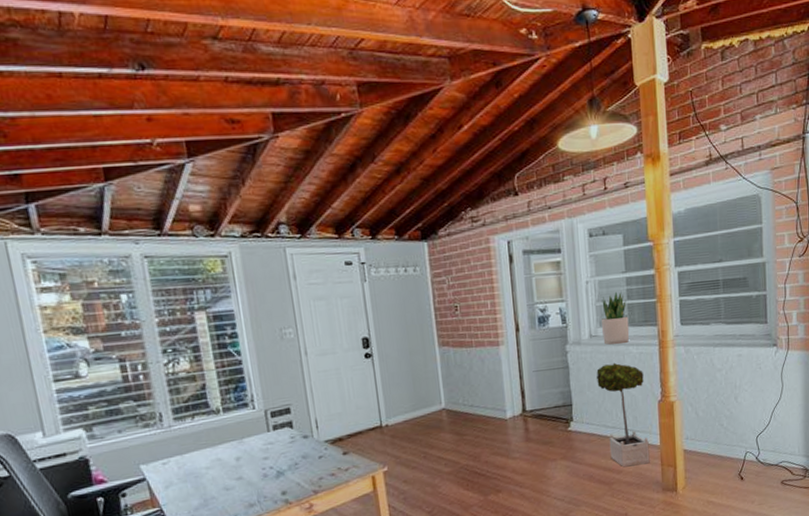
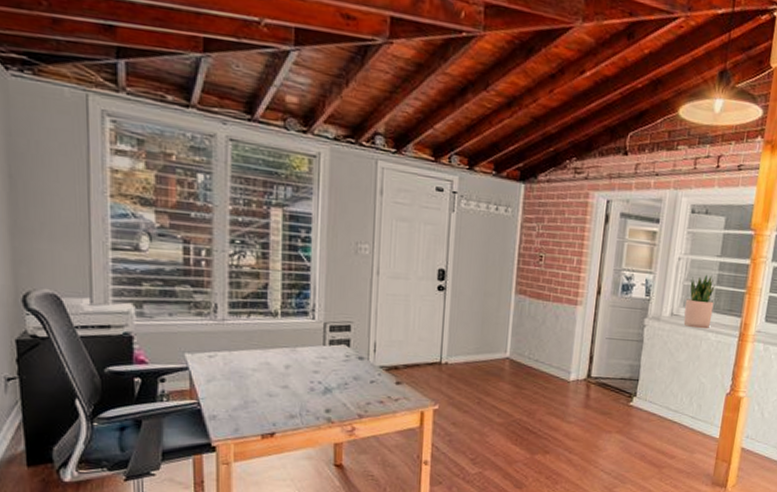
potted tree: present [596,362,650,468] -> none [666,346,717,455]

